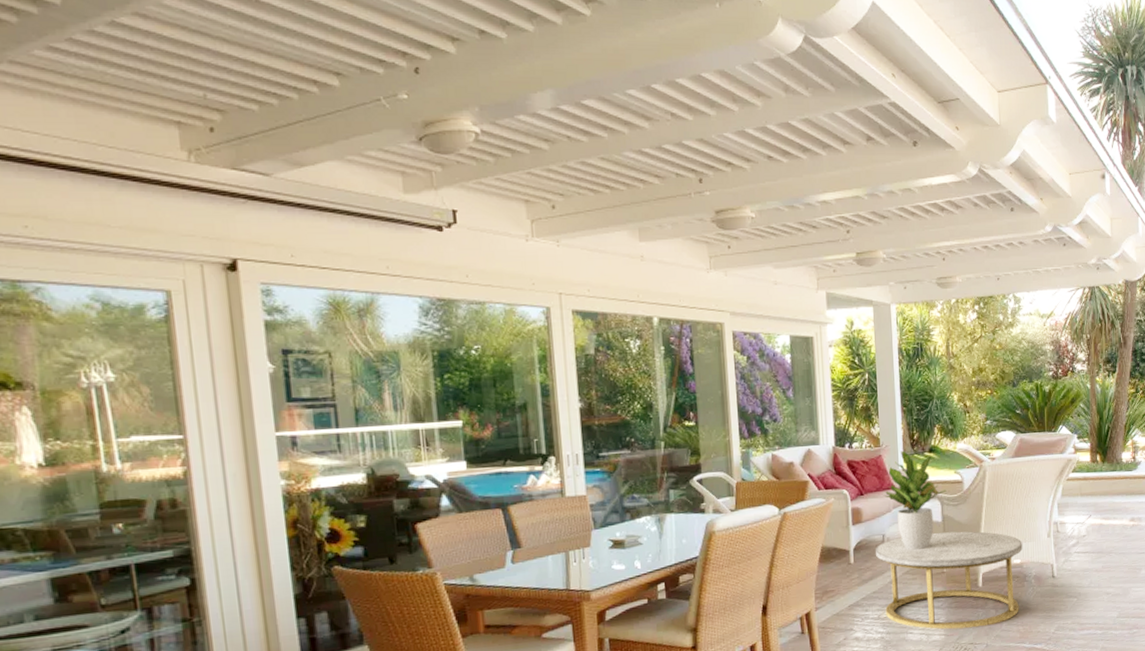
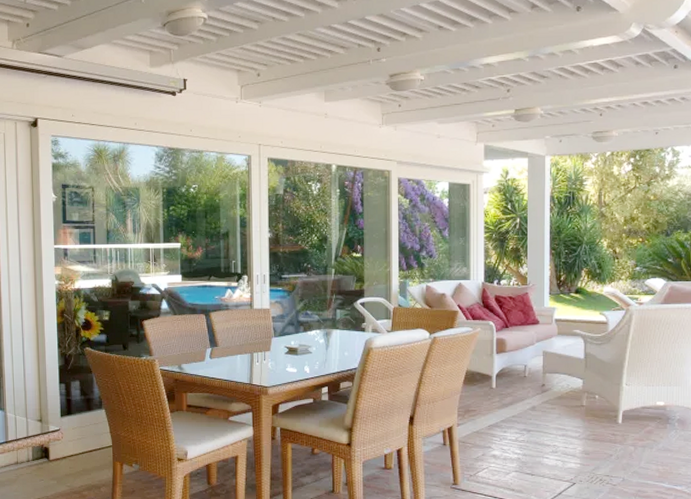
coffee table: present [876,531,1023,630] -> none [517,368,667,461]
potted plant: present [883,450,947,550] -> none [527,290,591,382]

